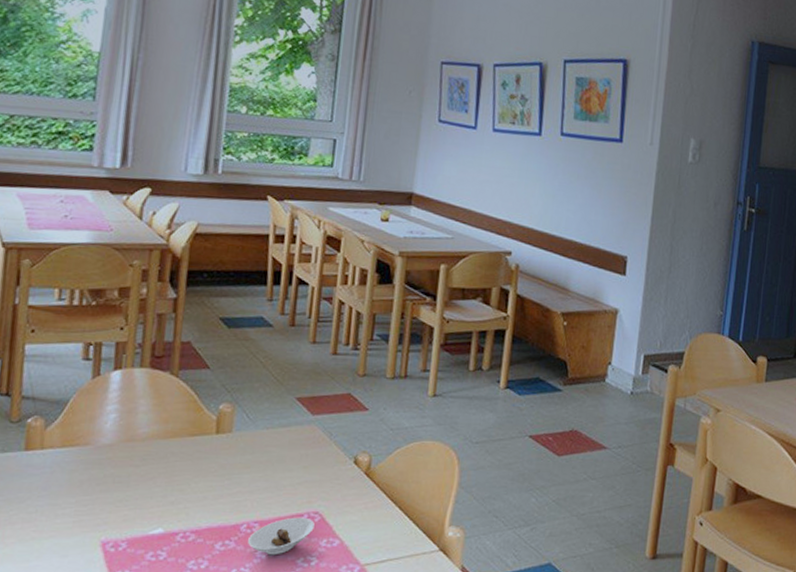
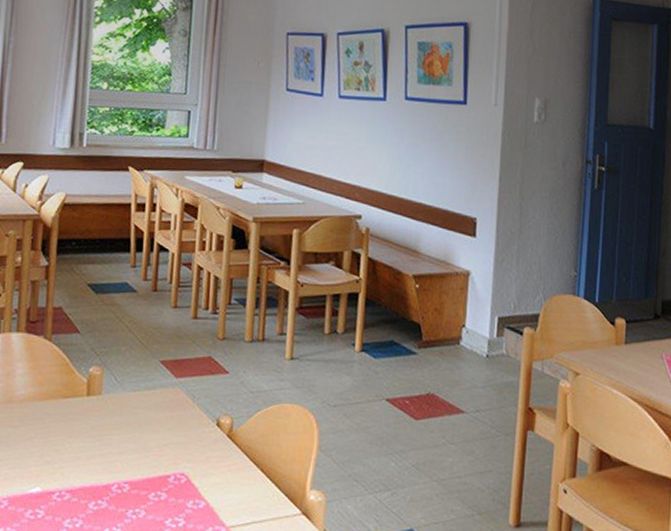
saucer: present [248,517,315,555] -> none [119,478,181,516]

